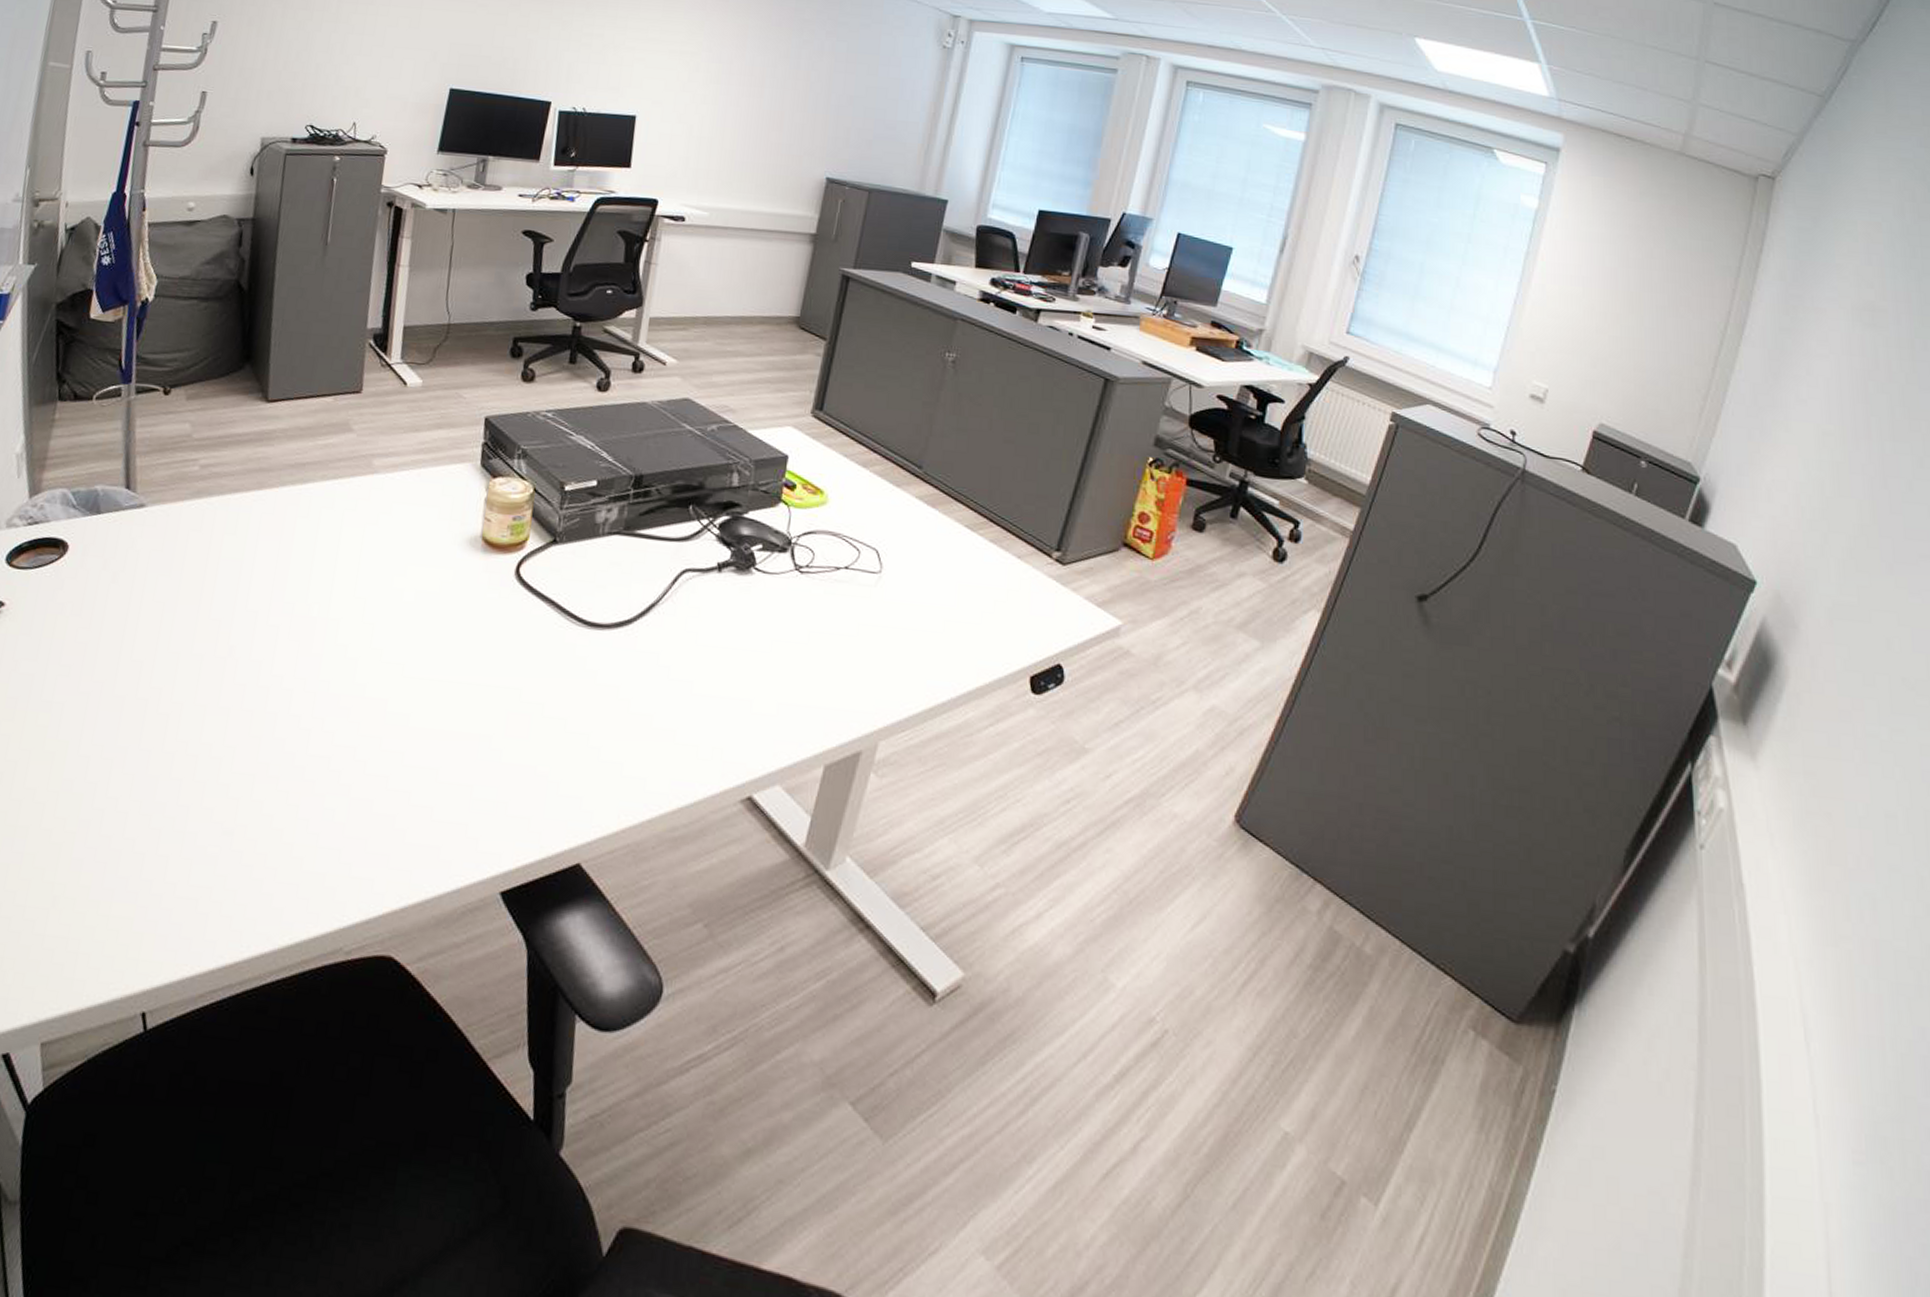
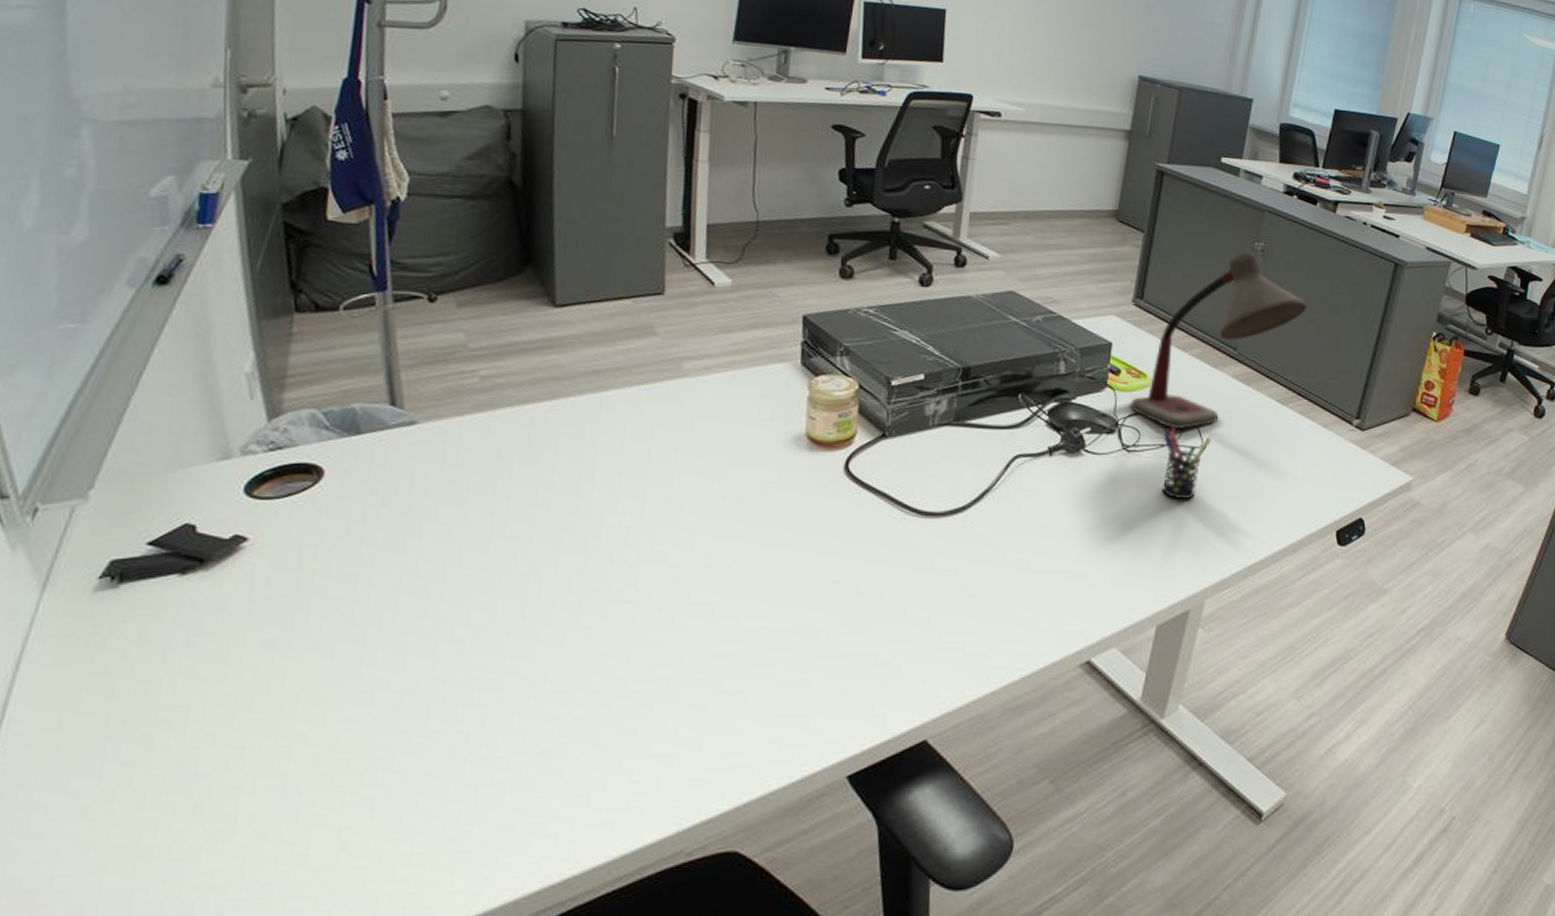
desk lamp: none [804,363,1003,551] -> present [1129,252,1307,428]
pen holder: none [835,550,891,628] -> present [1162,428,1211,500]

